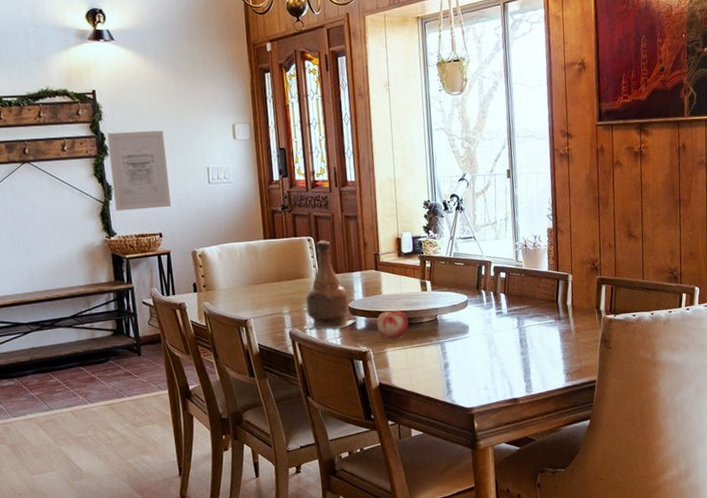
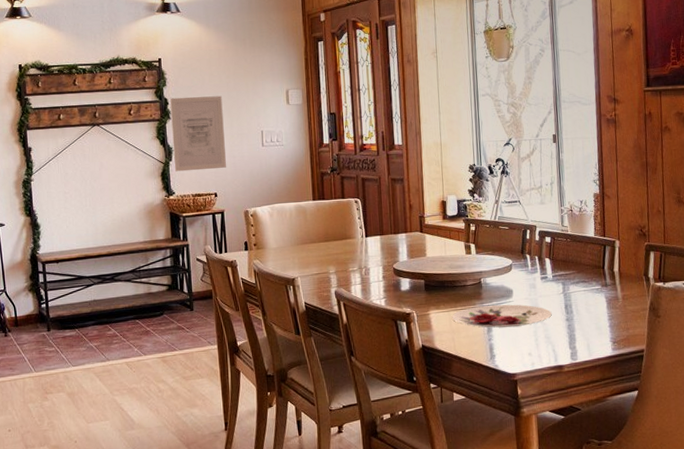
bottle: present [302,240,357,329] -> none [348,202,401,290]
fruit: present [376,311,409,339] -> none [420,273,452,301]
plate: none [409,340,507,364] -> present [452,304,552,328]

